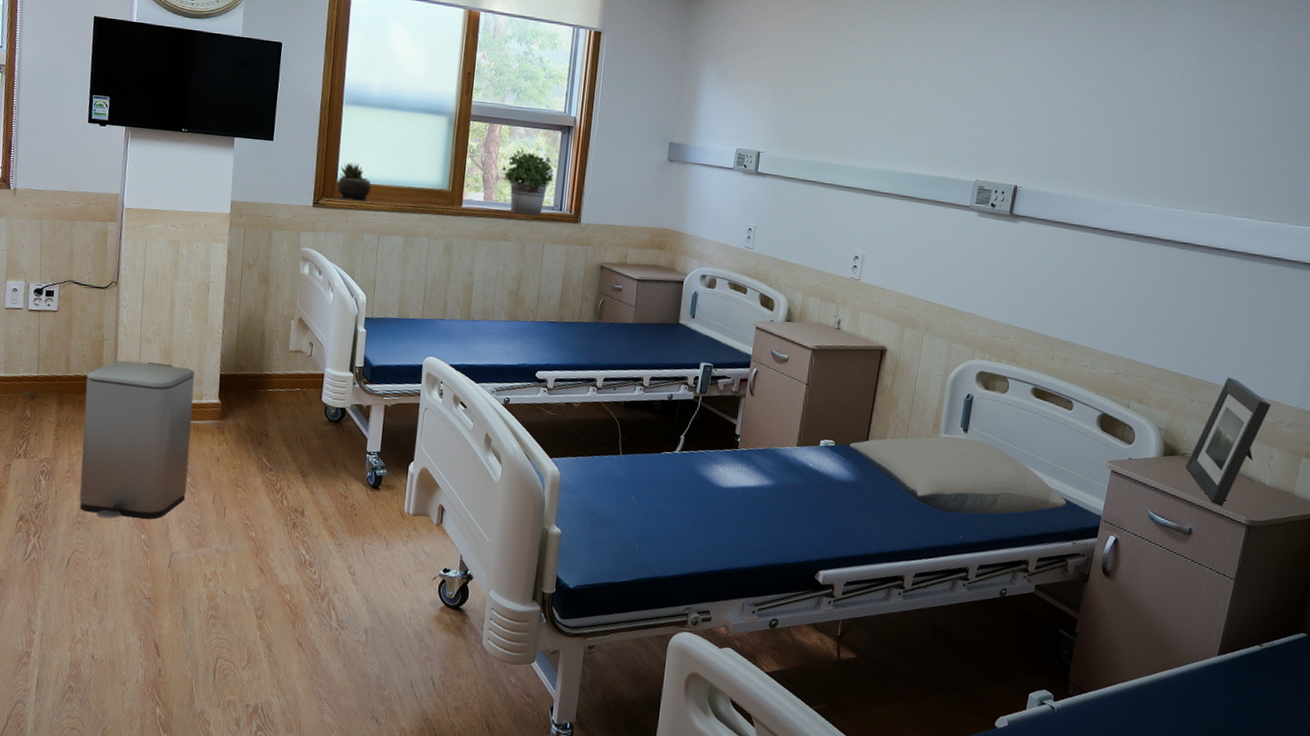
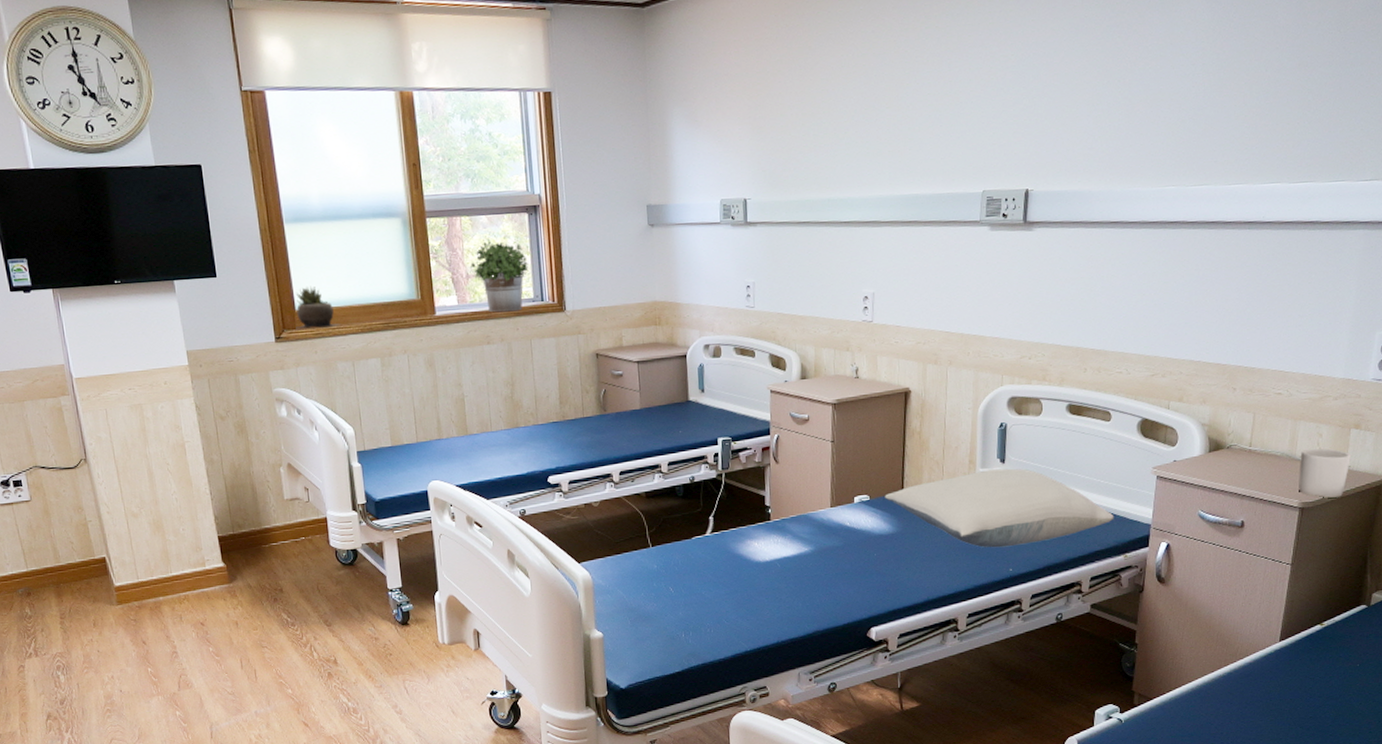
pedal bin: present [79,360,195,519] -> none [78,536,212,702]
picture frame: present [1185,377,1271,507] -> none [1233,358,1316,494]
mug: none [1247,469,1300,521] -> present [1299,448,1351,498]

